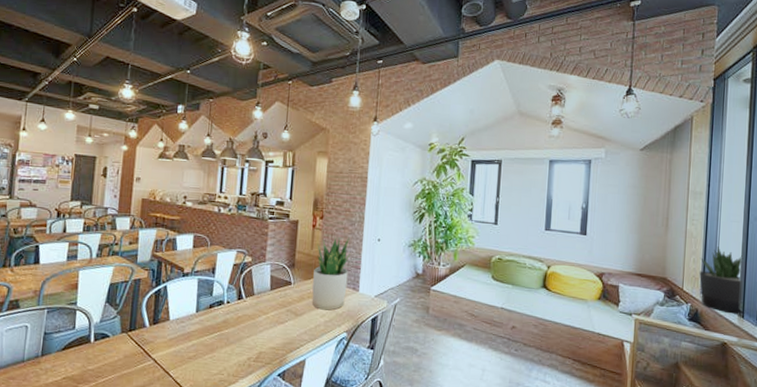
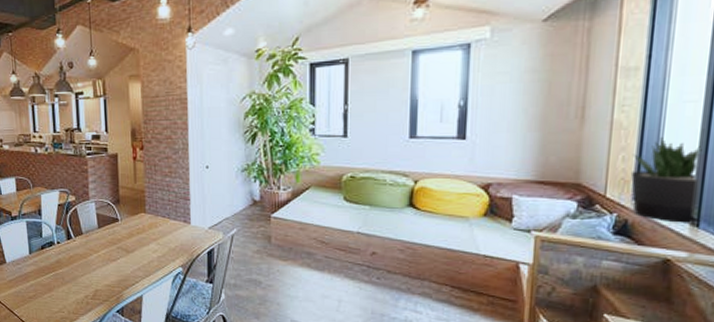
planter: present [311,237,351,311] -> none [140,166,178,245]

